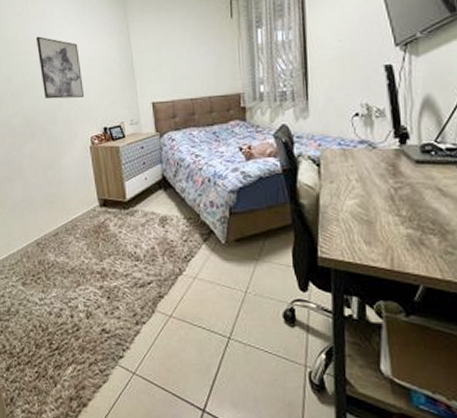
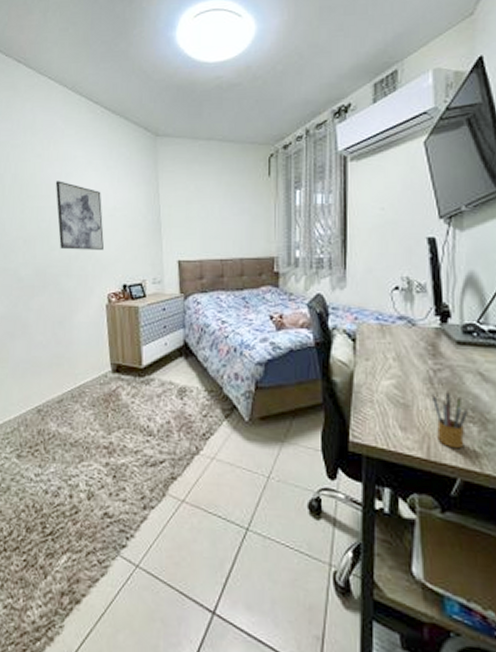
pencil box: none [393,206,429,259] -> present [431,391,469,449]

